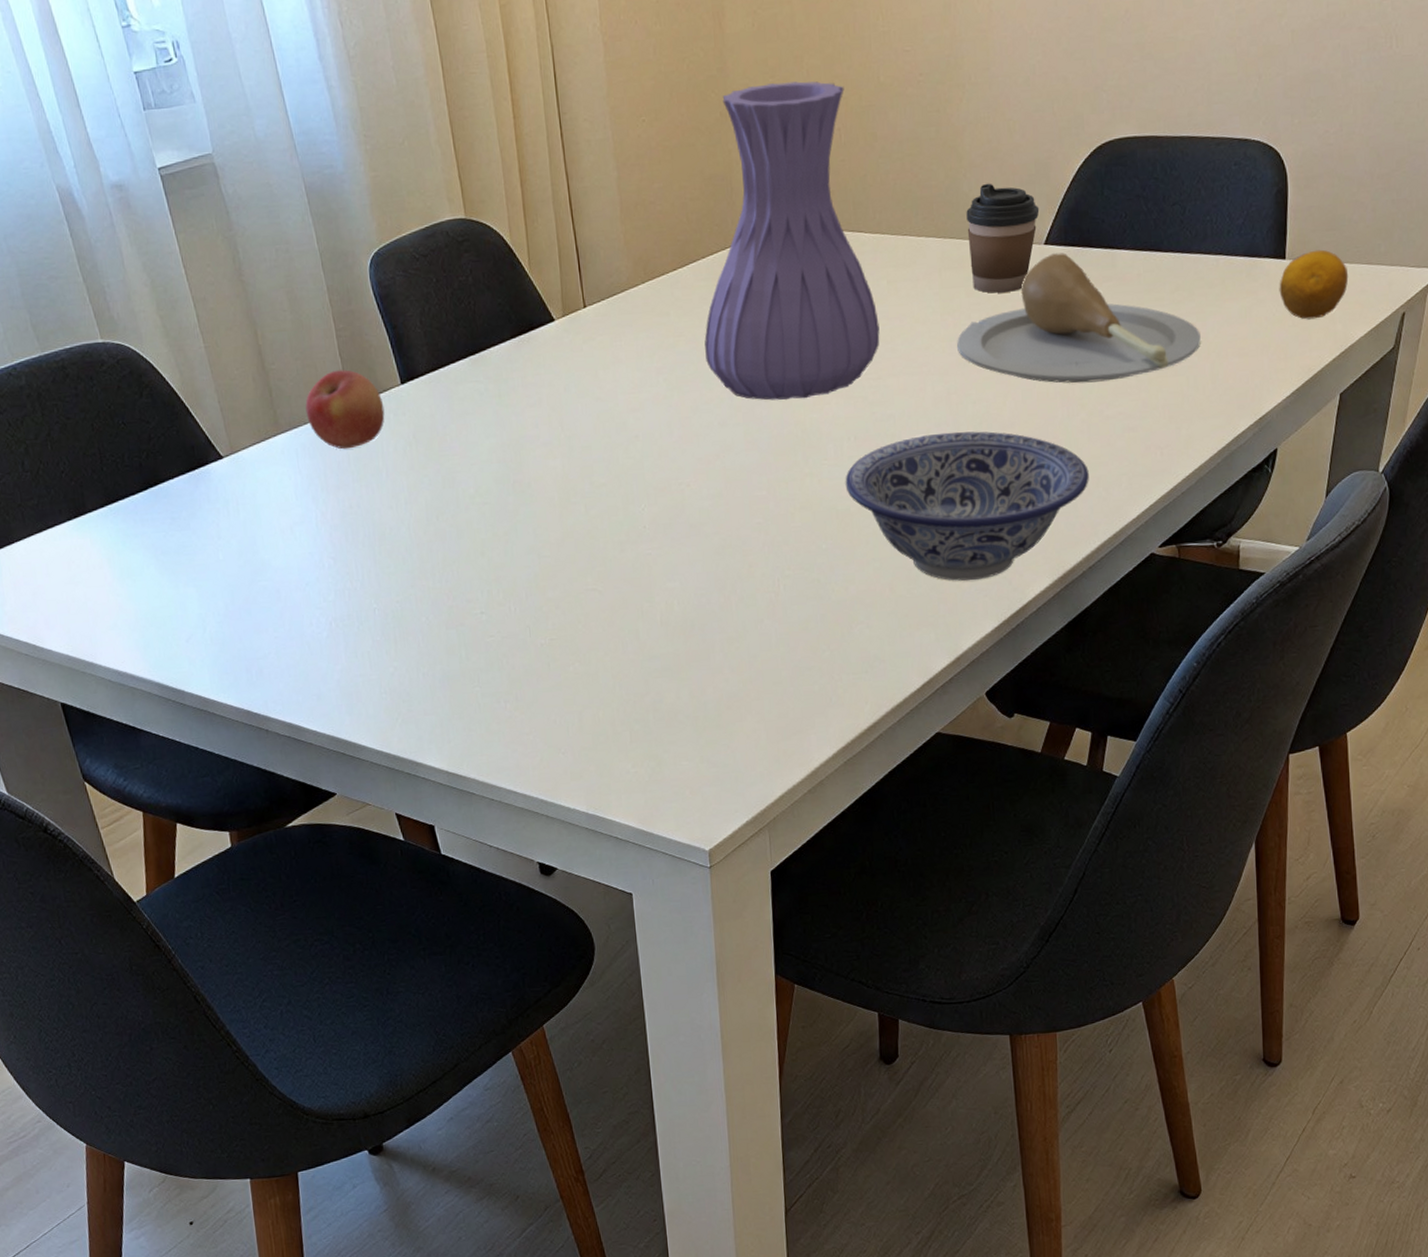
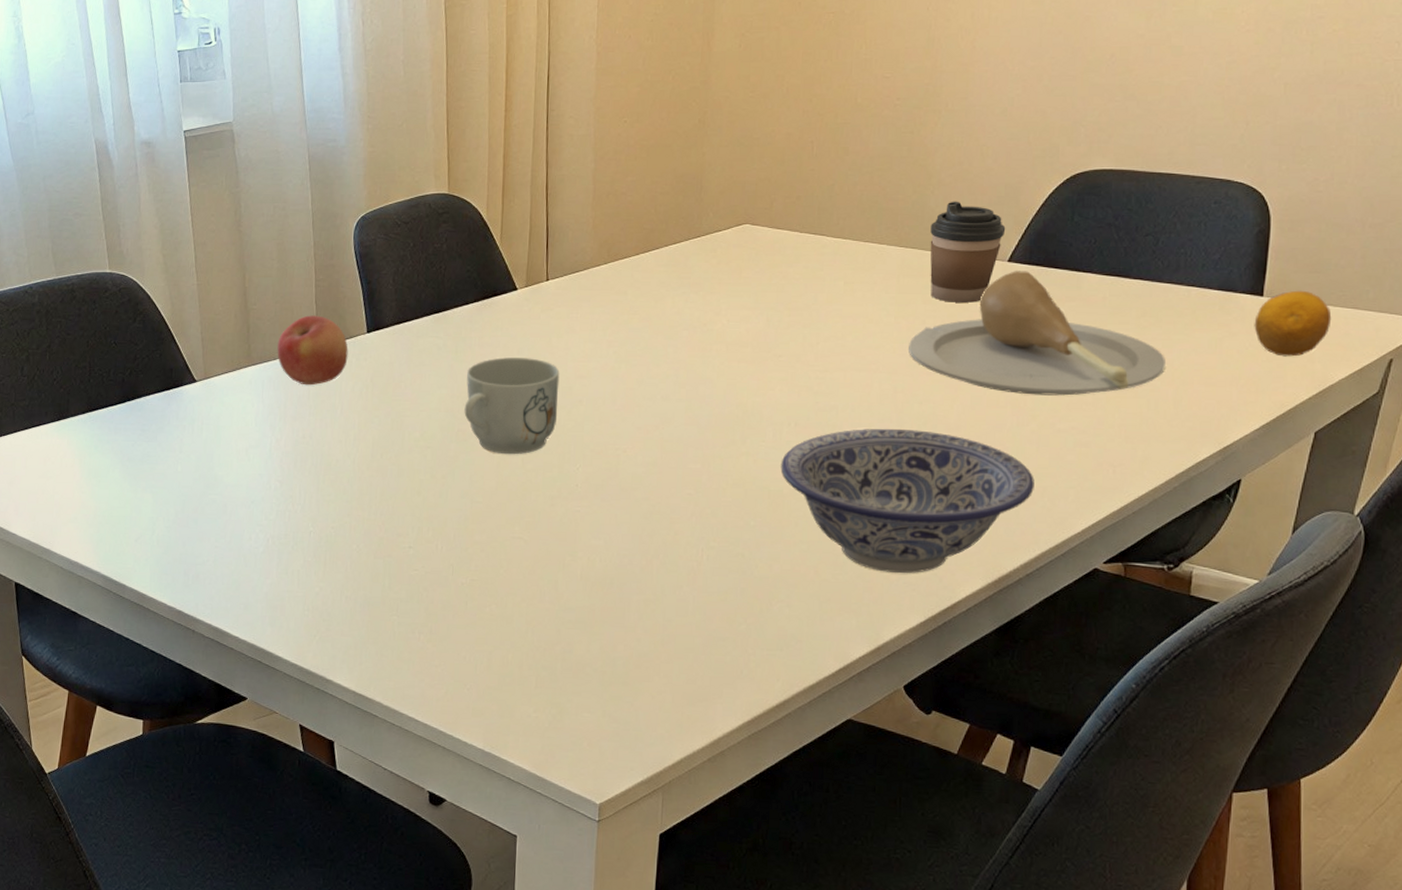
mug: none [514,394,615,502] -> present [464,357,560,455]
vase: present [704,81,880,401] -> none [657,97,832,383]

